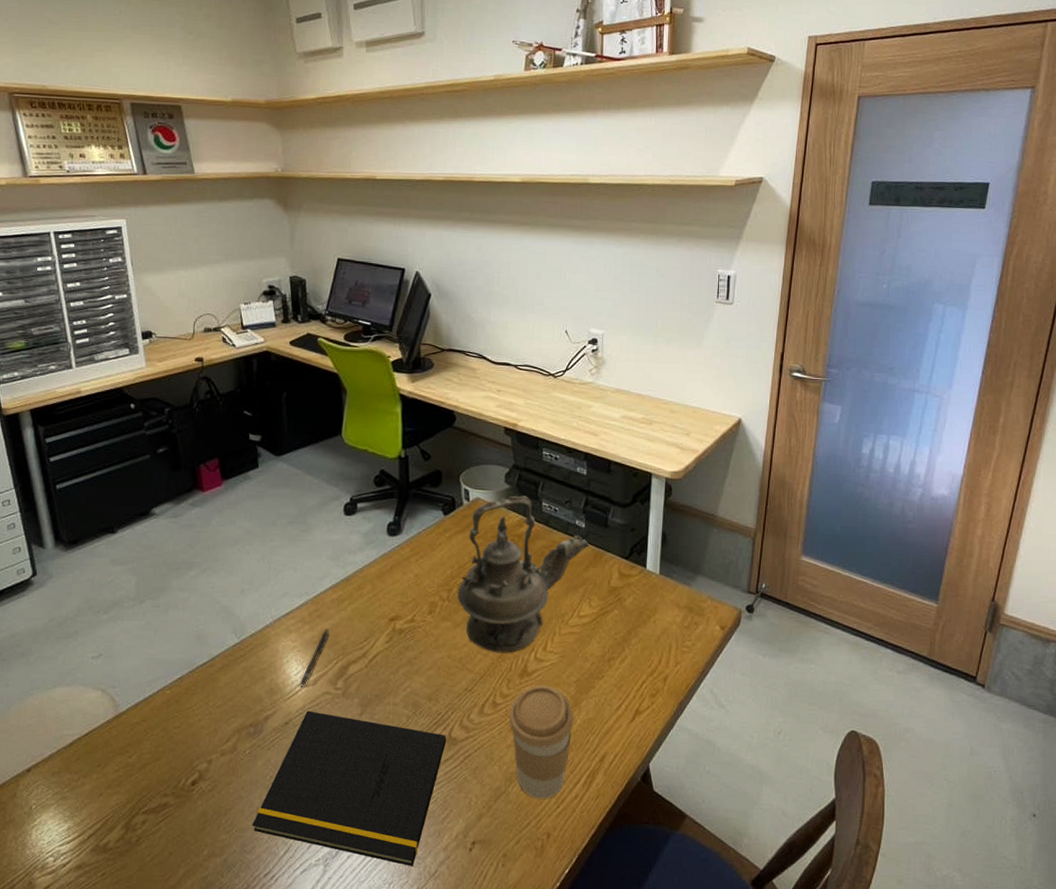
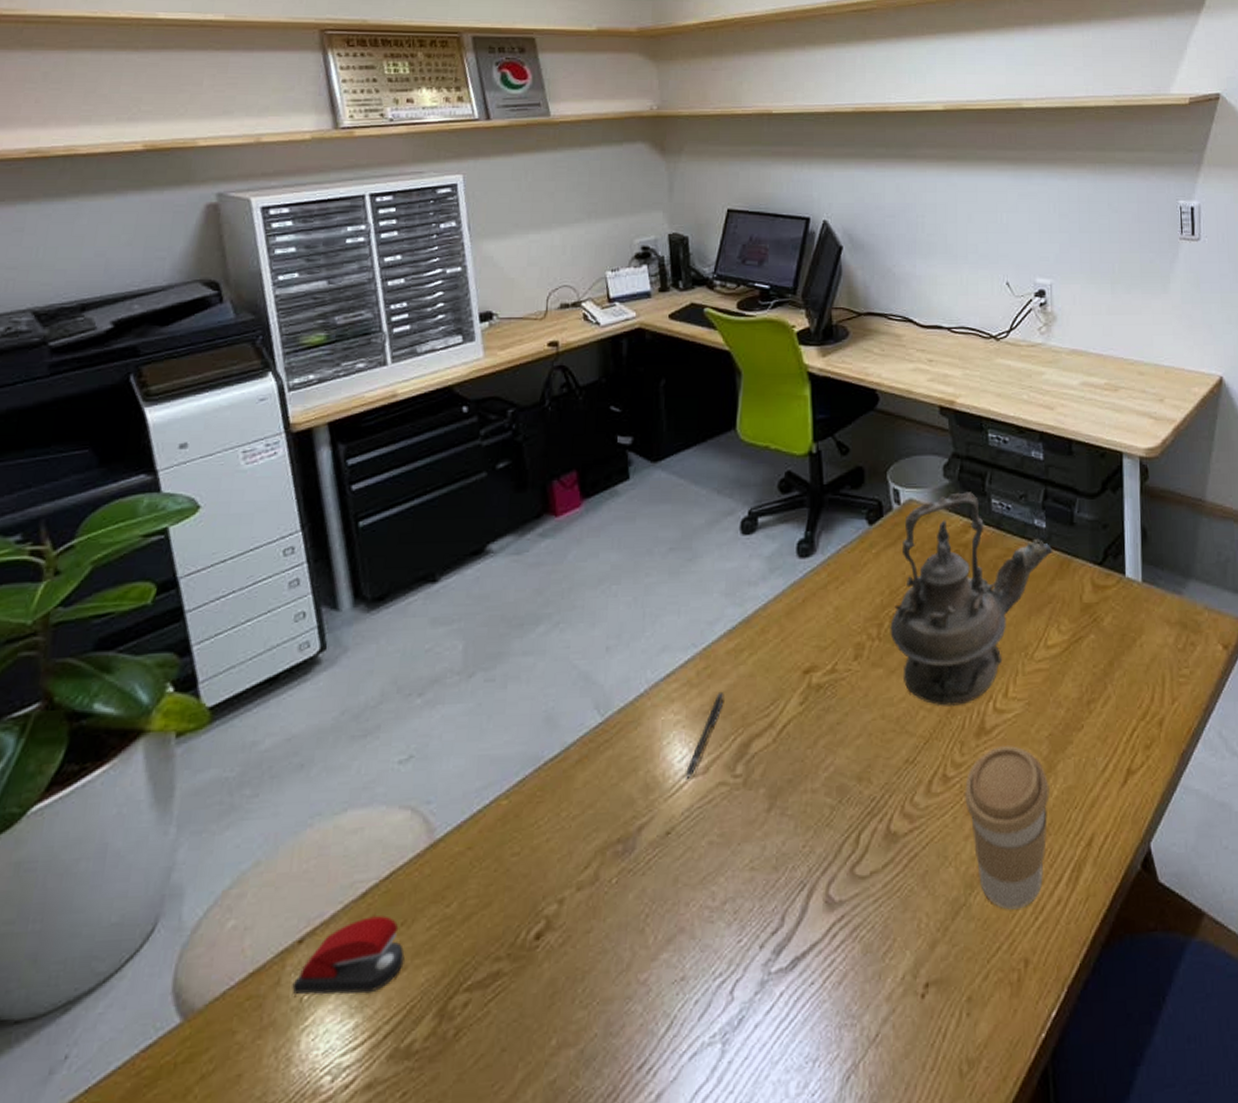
stapler: none [24,759,101,809] -> present [292,915,405,995]
notepad: present [252,711,447,866] -> none [620,811,885,1031]

